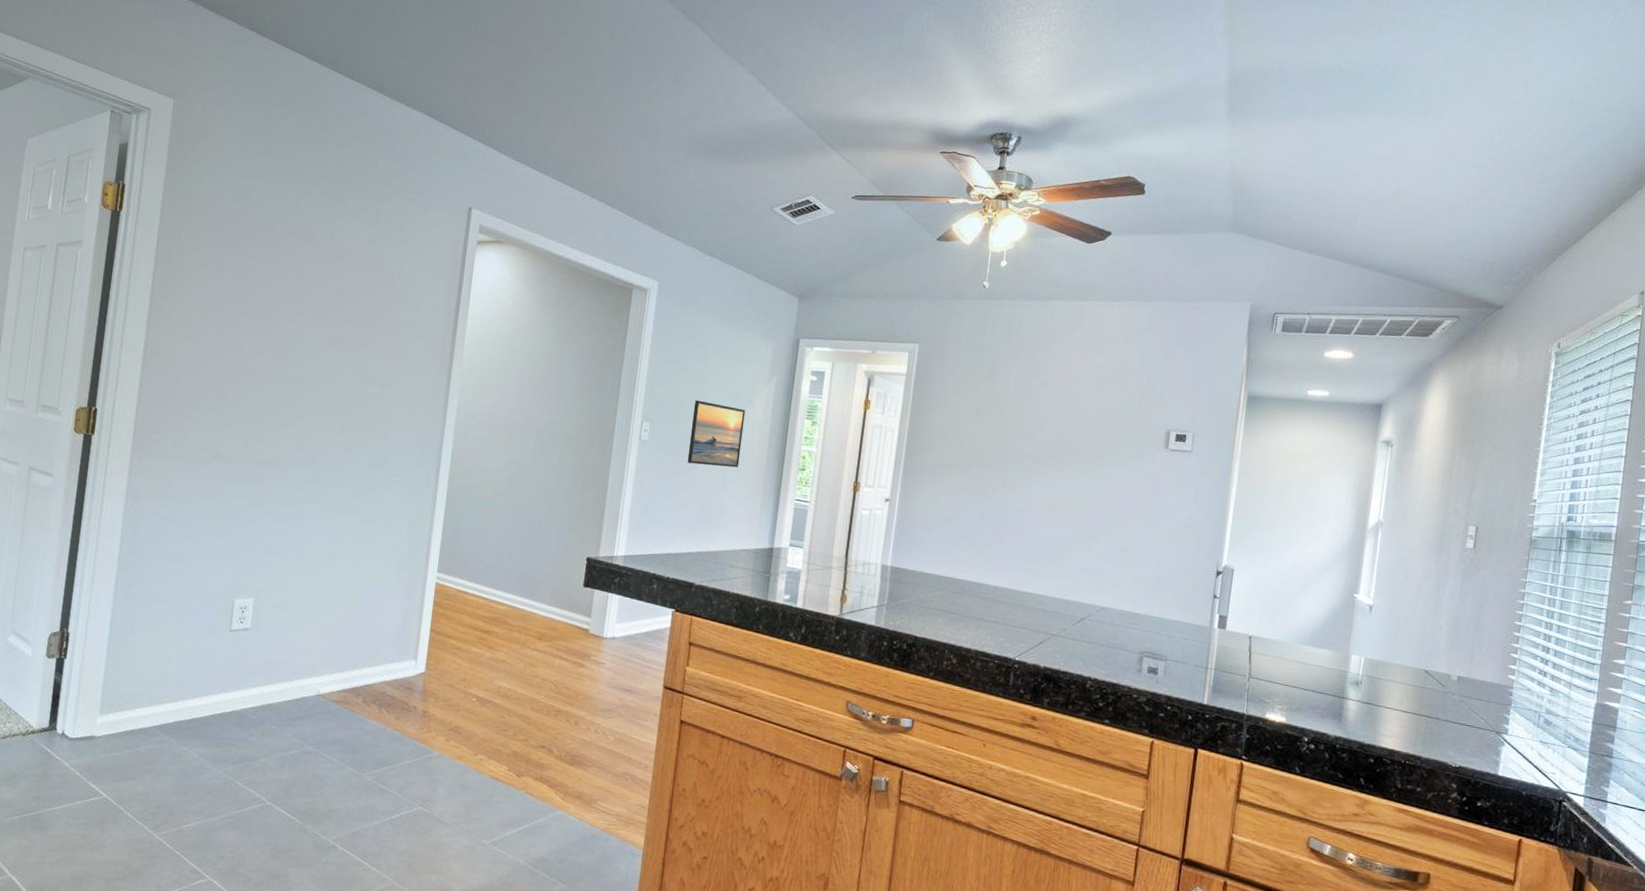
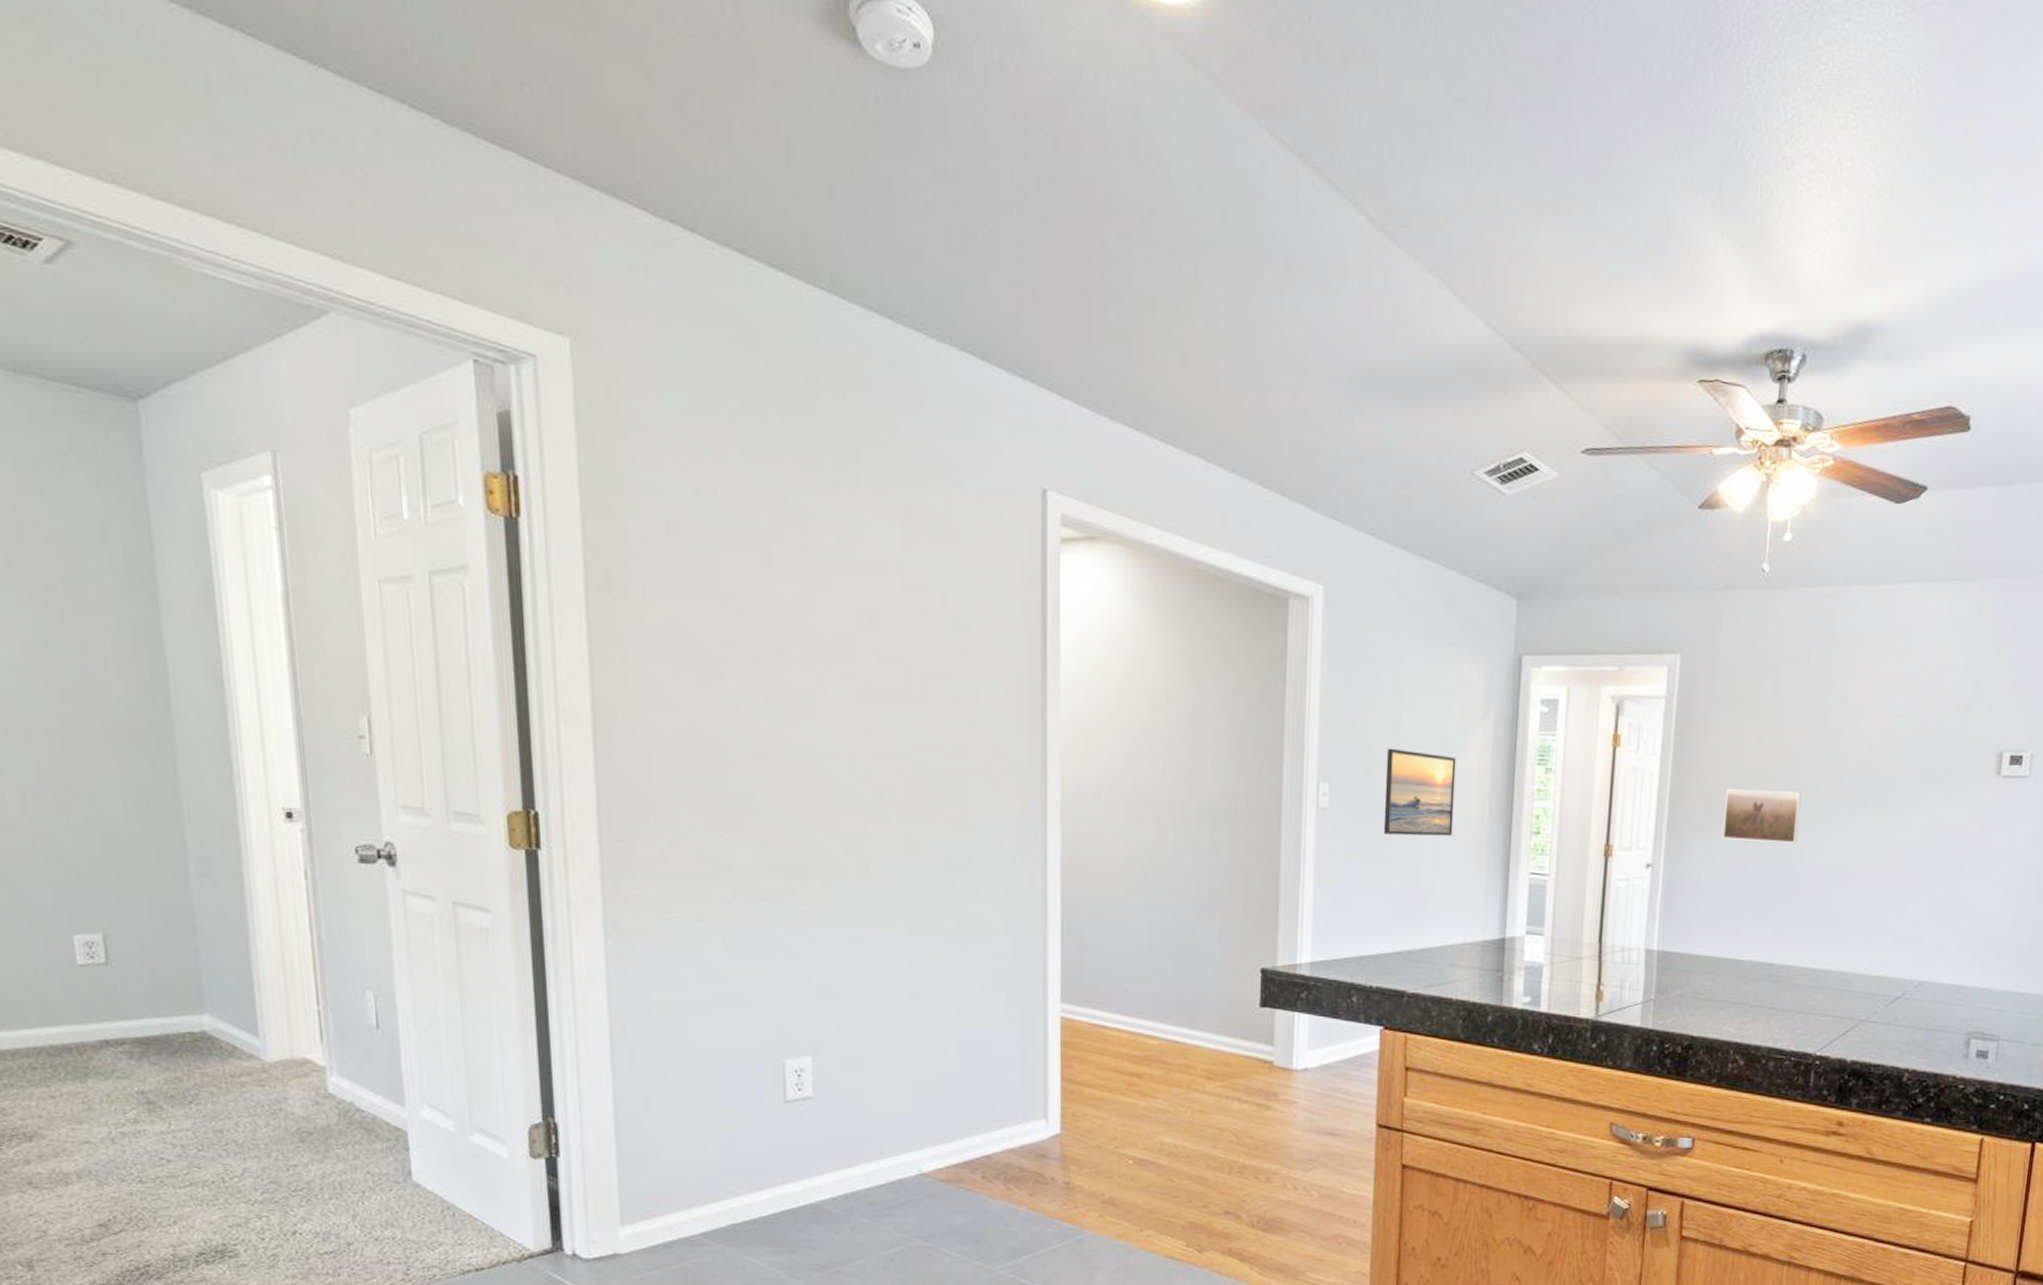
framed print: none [945,446,1009,491] -> present [1722,789,1802,843]

